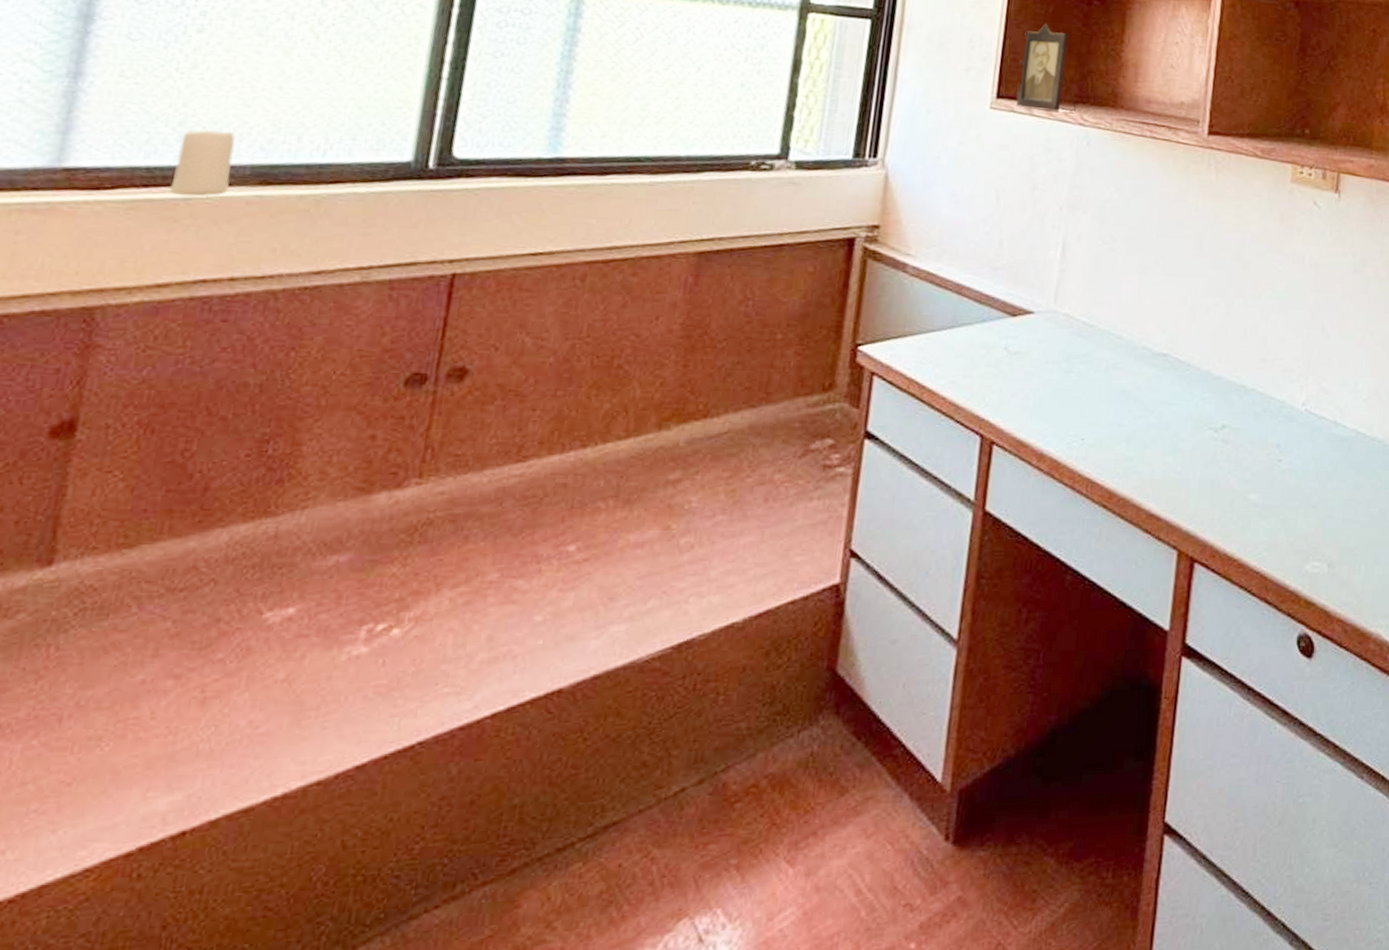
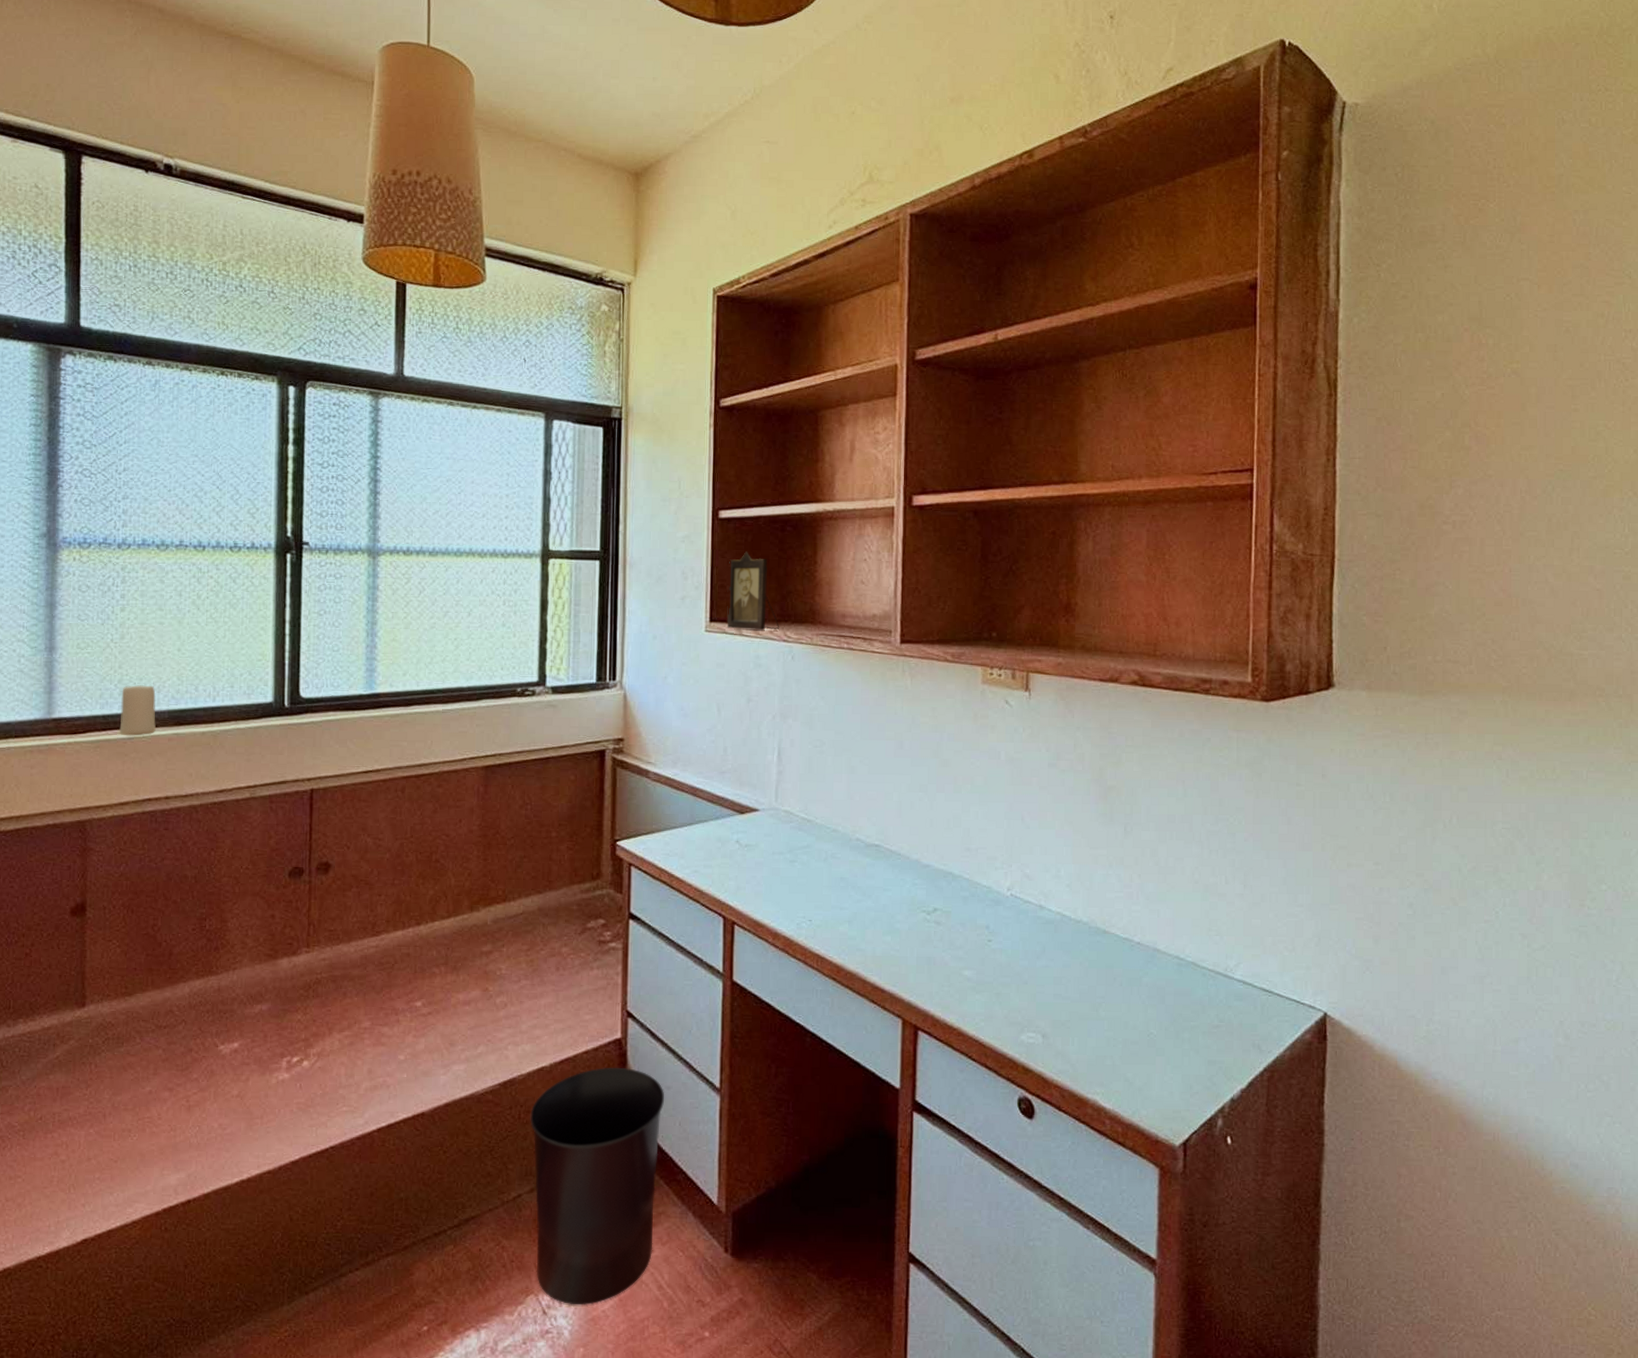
waste bin: none [694,619,888,926] -> present [530,1067,665,1305]

